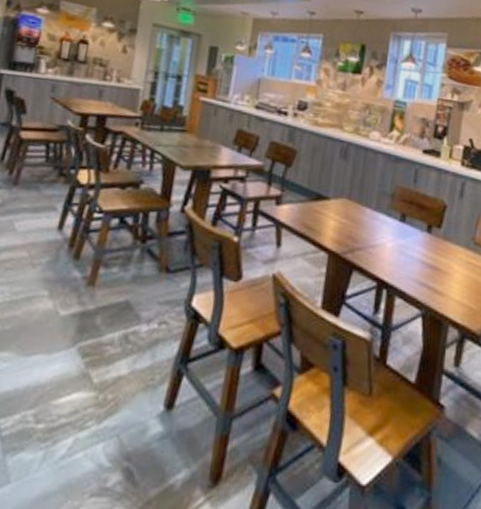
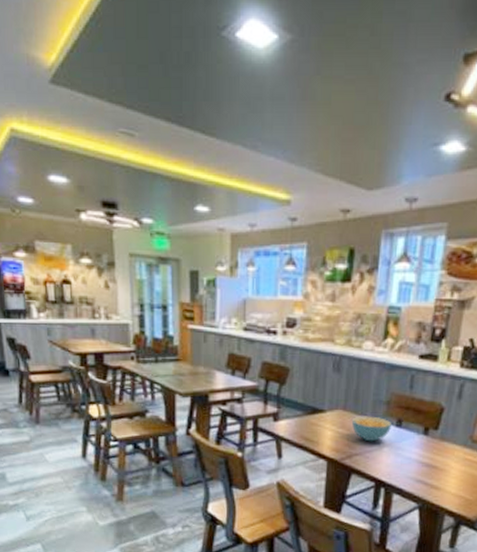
cereal bowl: none [356,206,396,236] -> present [352,416,392,442]

